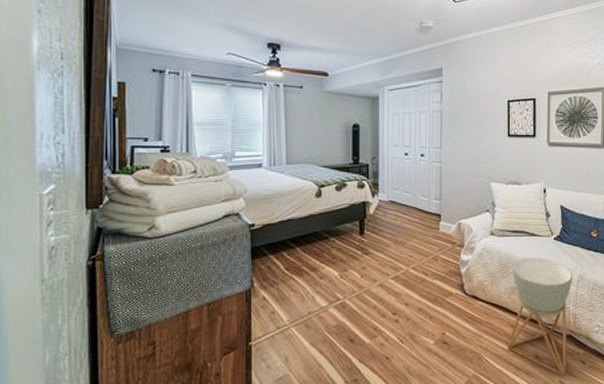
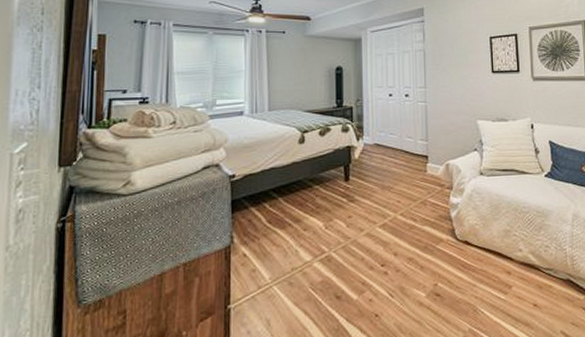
planter: present [508,257,573,376] -> none [504,196,568,326]

